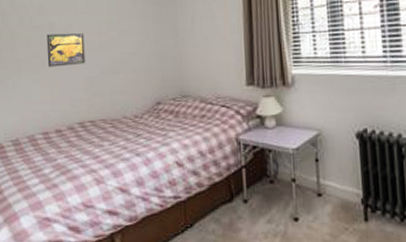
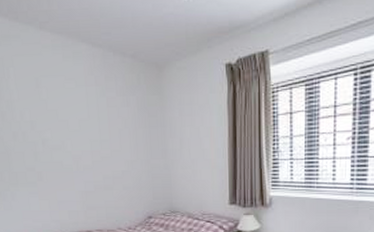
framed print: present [46,32,85,67] -> none [40,149,80,181]

